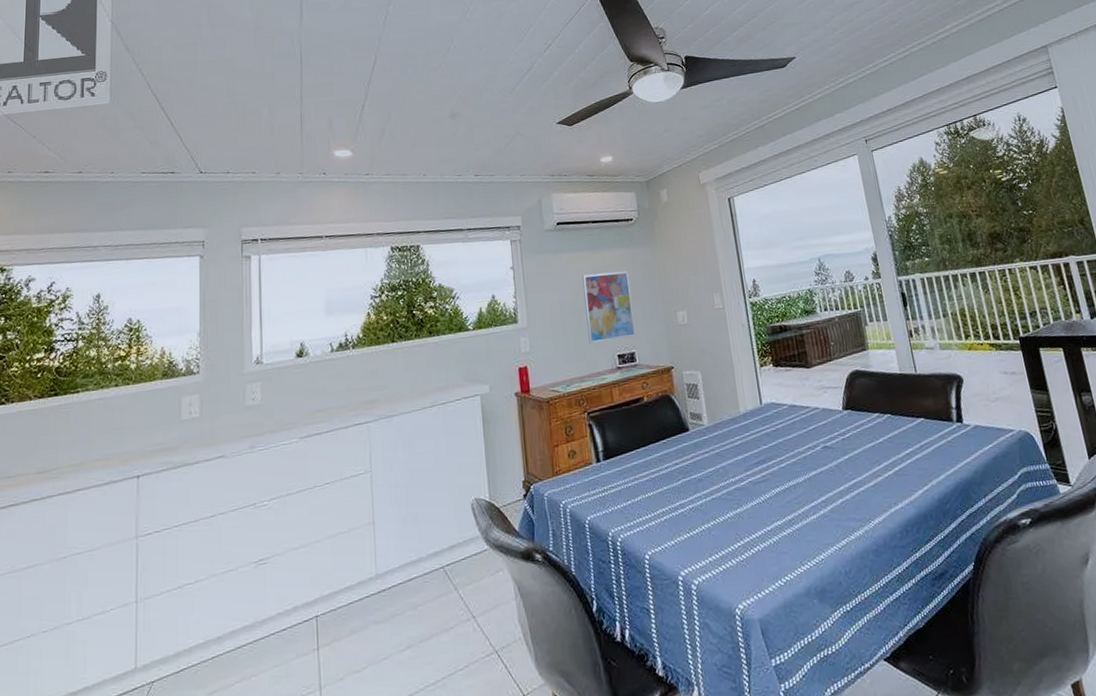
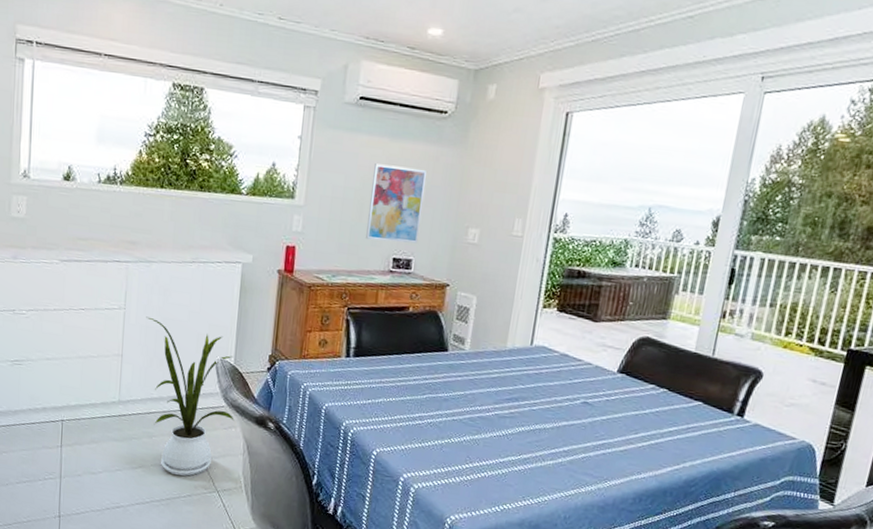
house plant: none [394,473,500,646] -> present [146,316,234,476]

